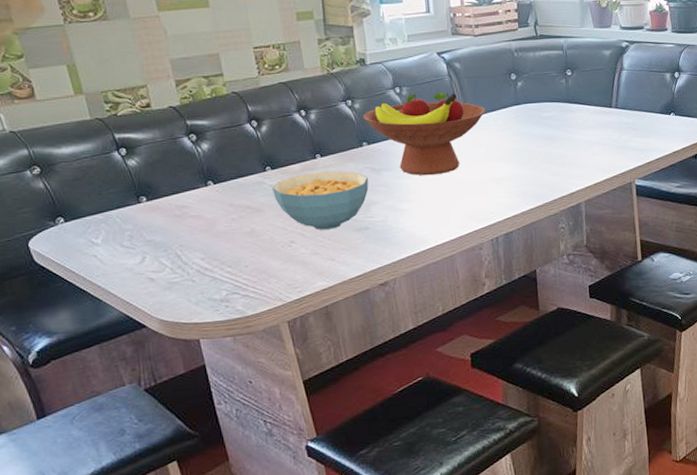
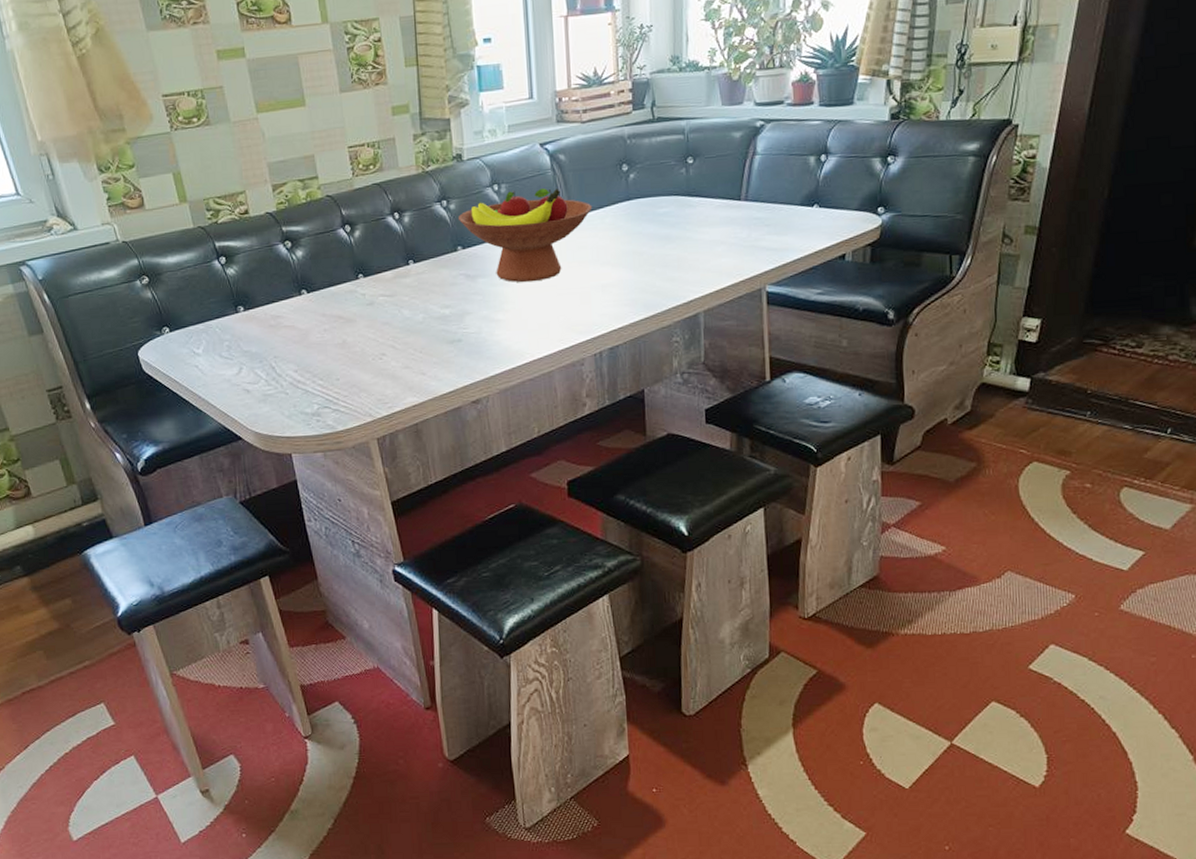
cereal bowl: present [272,171,369,230] -> none [364,278,463,342]

